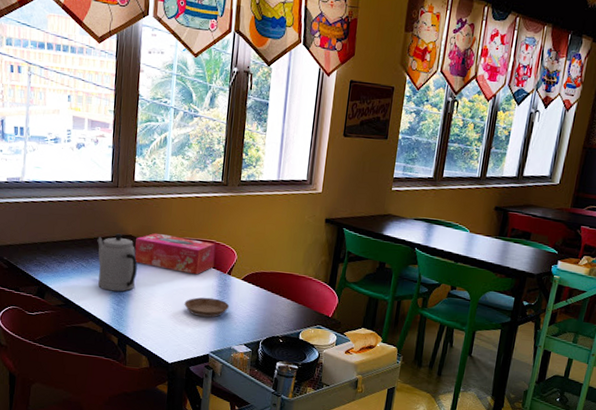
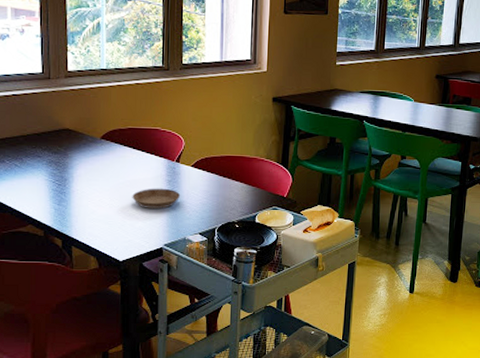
teapot: present [97,233,138,292] -> none [31,127,78,190]
tissue box: present [134,232,216,275] -> none [74,124,161,165]

